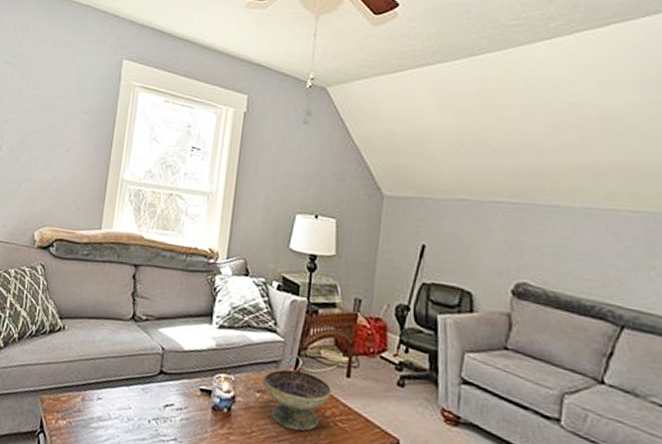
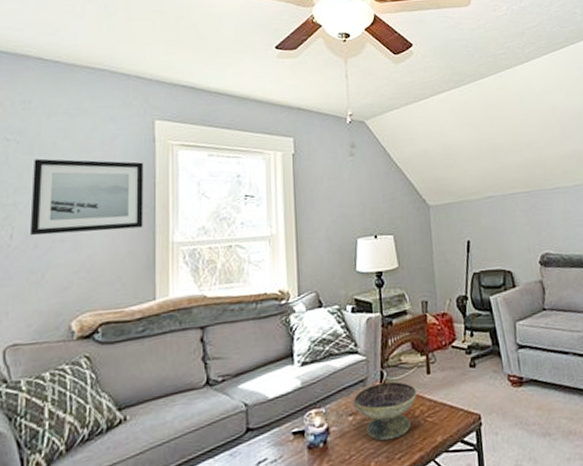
wall art: none [15,82,108,160] -> present [31,158,144,236]

